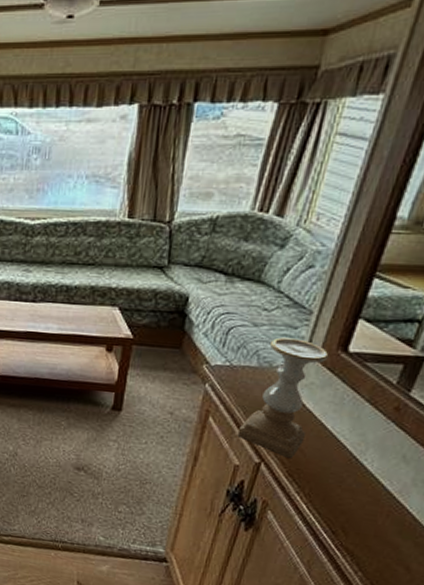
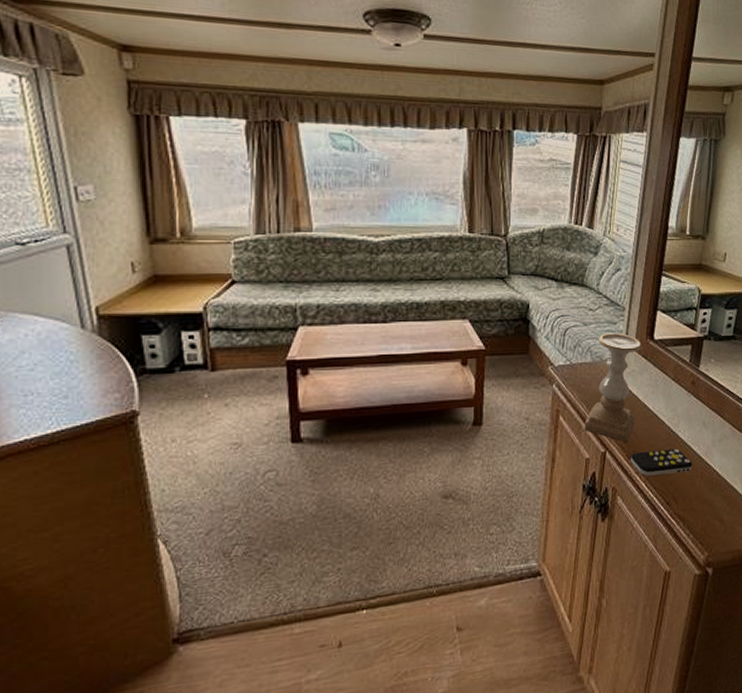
remote control: none [291,471,378,506] -> present [630,448,693,476]

